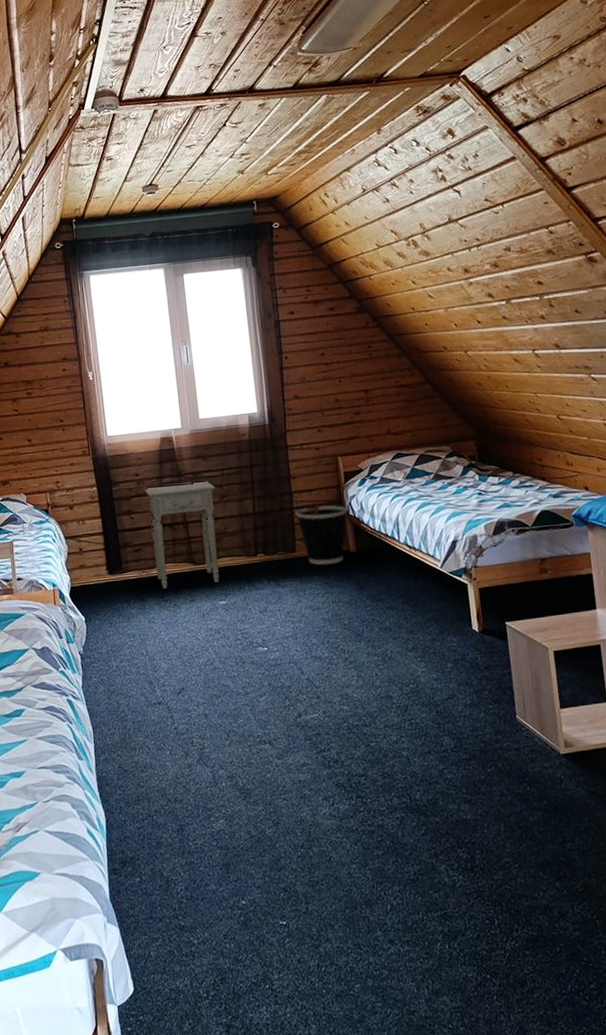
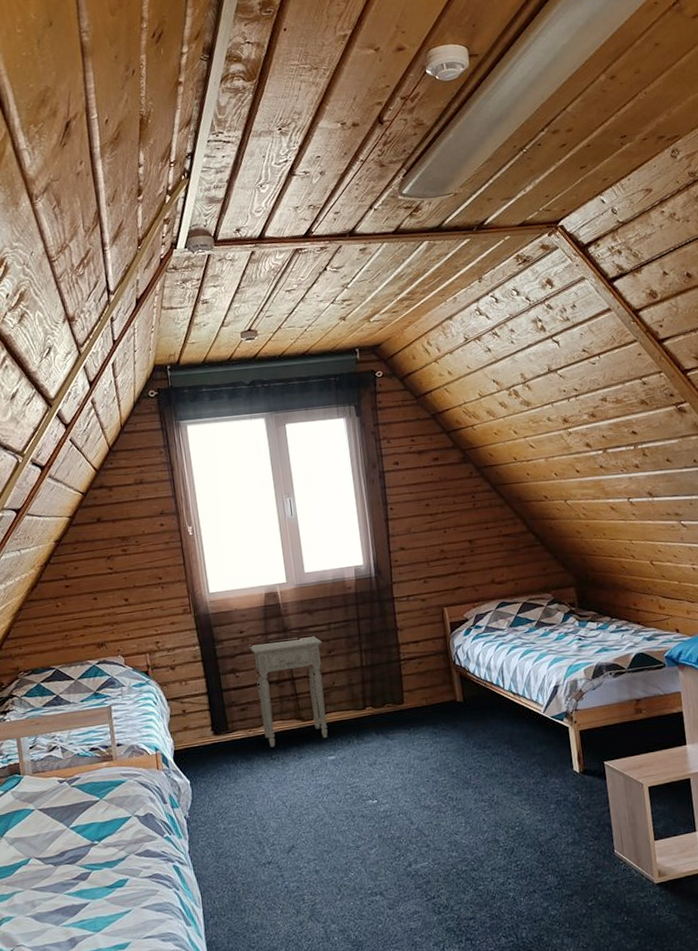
wastebasket: present [295,505,348,565] -> none [402,655,454,716]

